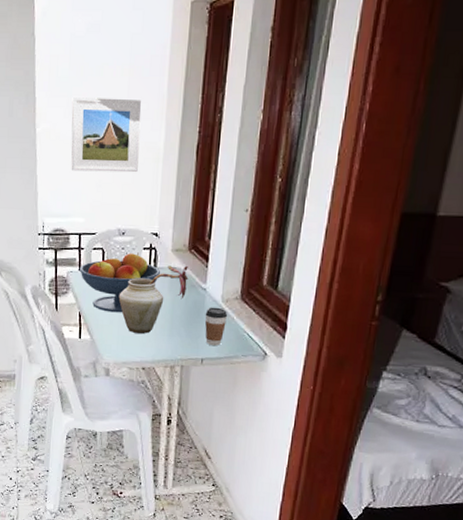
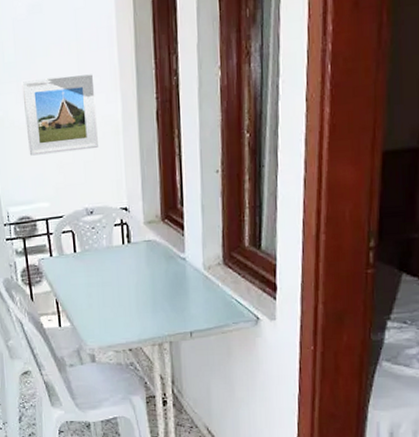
fruit bowl: present [79,252,161,313] -> none [50,230,136,296]
vase: present [118,265,189,334] -> none [95,236,166,314]
coffee cup: present [205,307,228,346] -> none [188,276,212,316]

